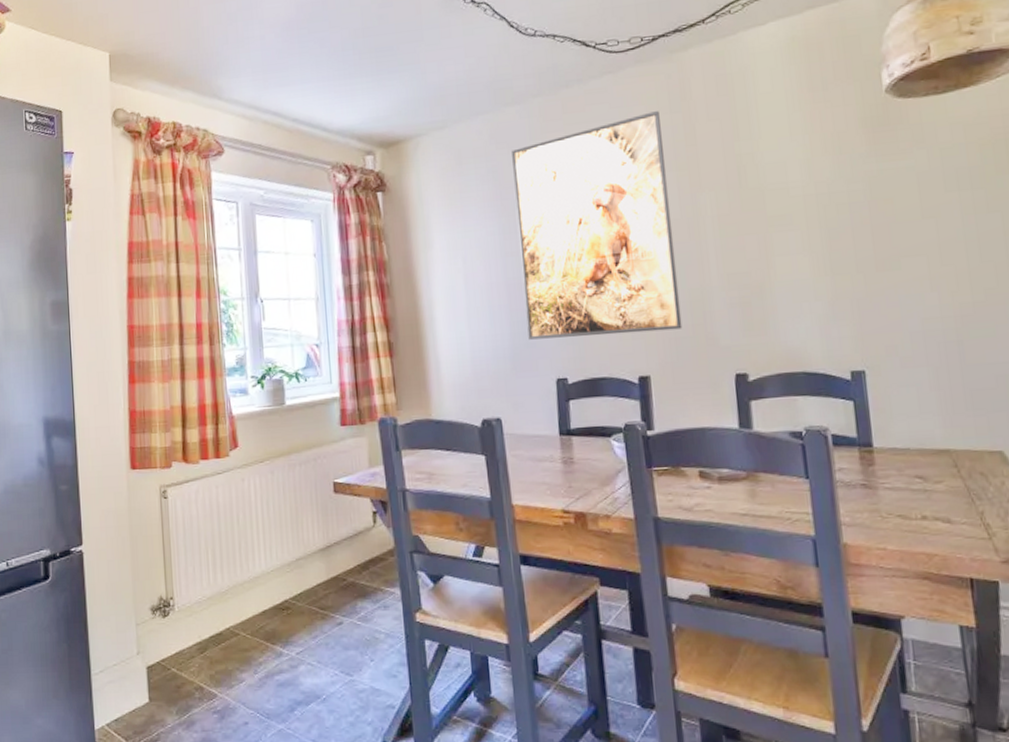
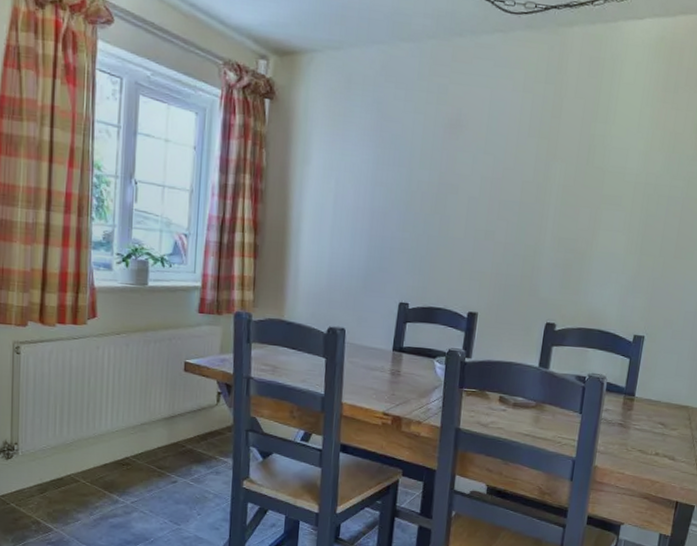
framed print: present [512,111,683,340] -> none [382,78,536,278]

